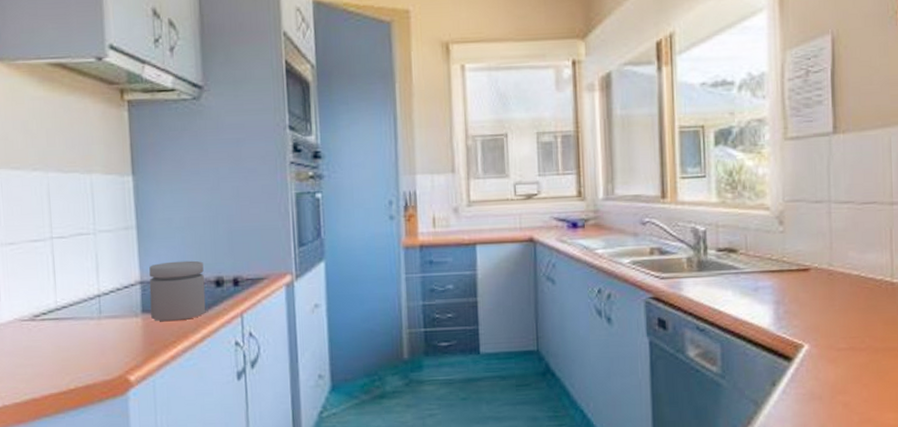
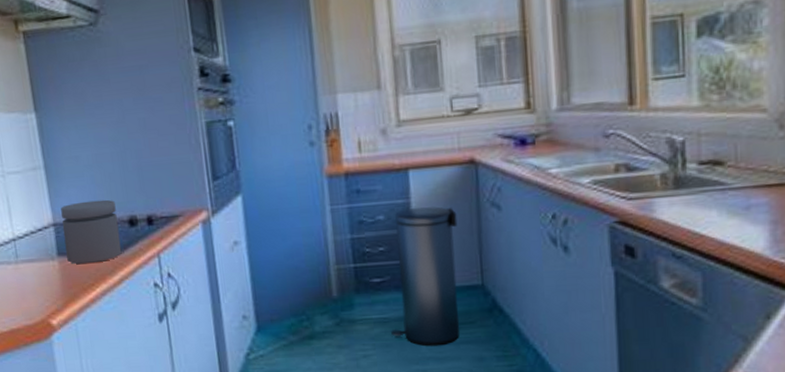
pedal bin: none [455,279,517,407] -> present [391,206,460,346]

